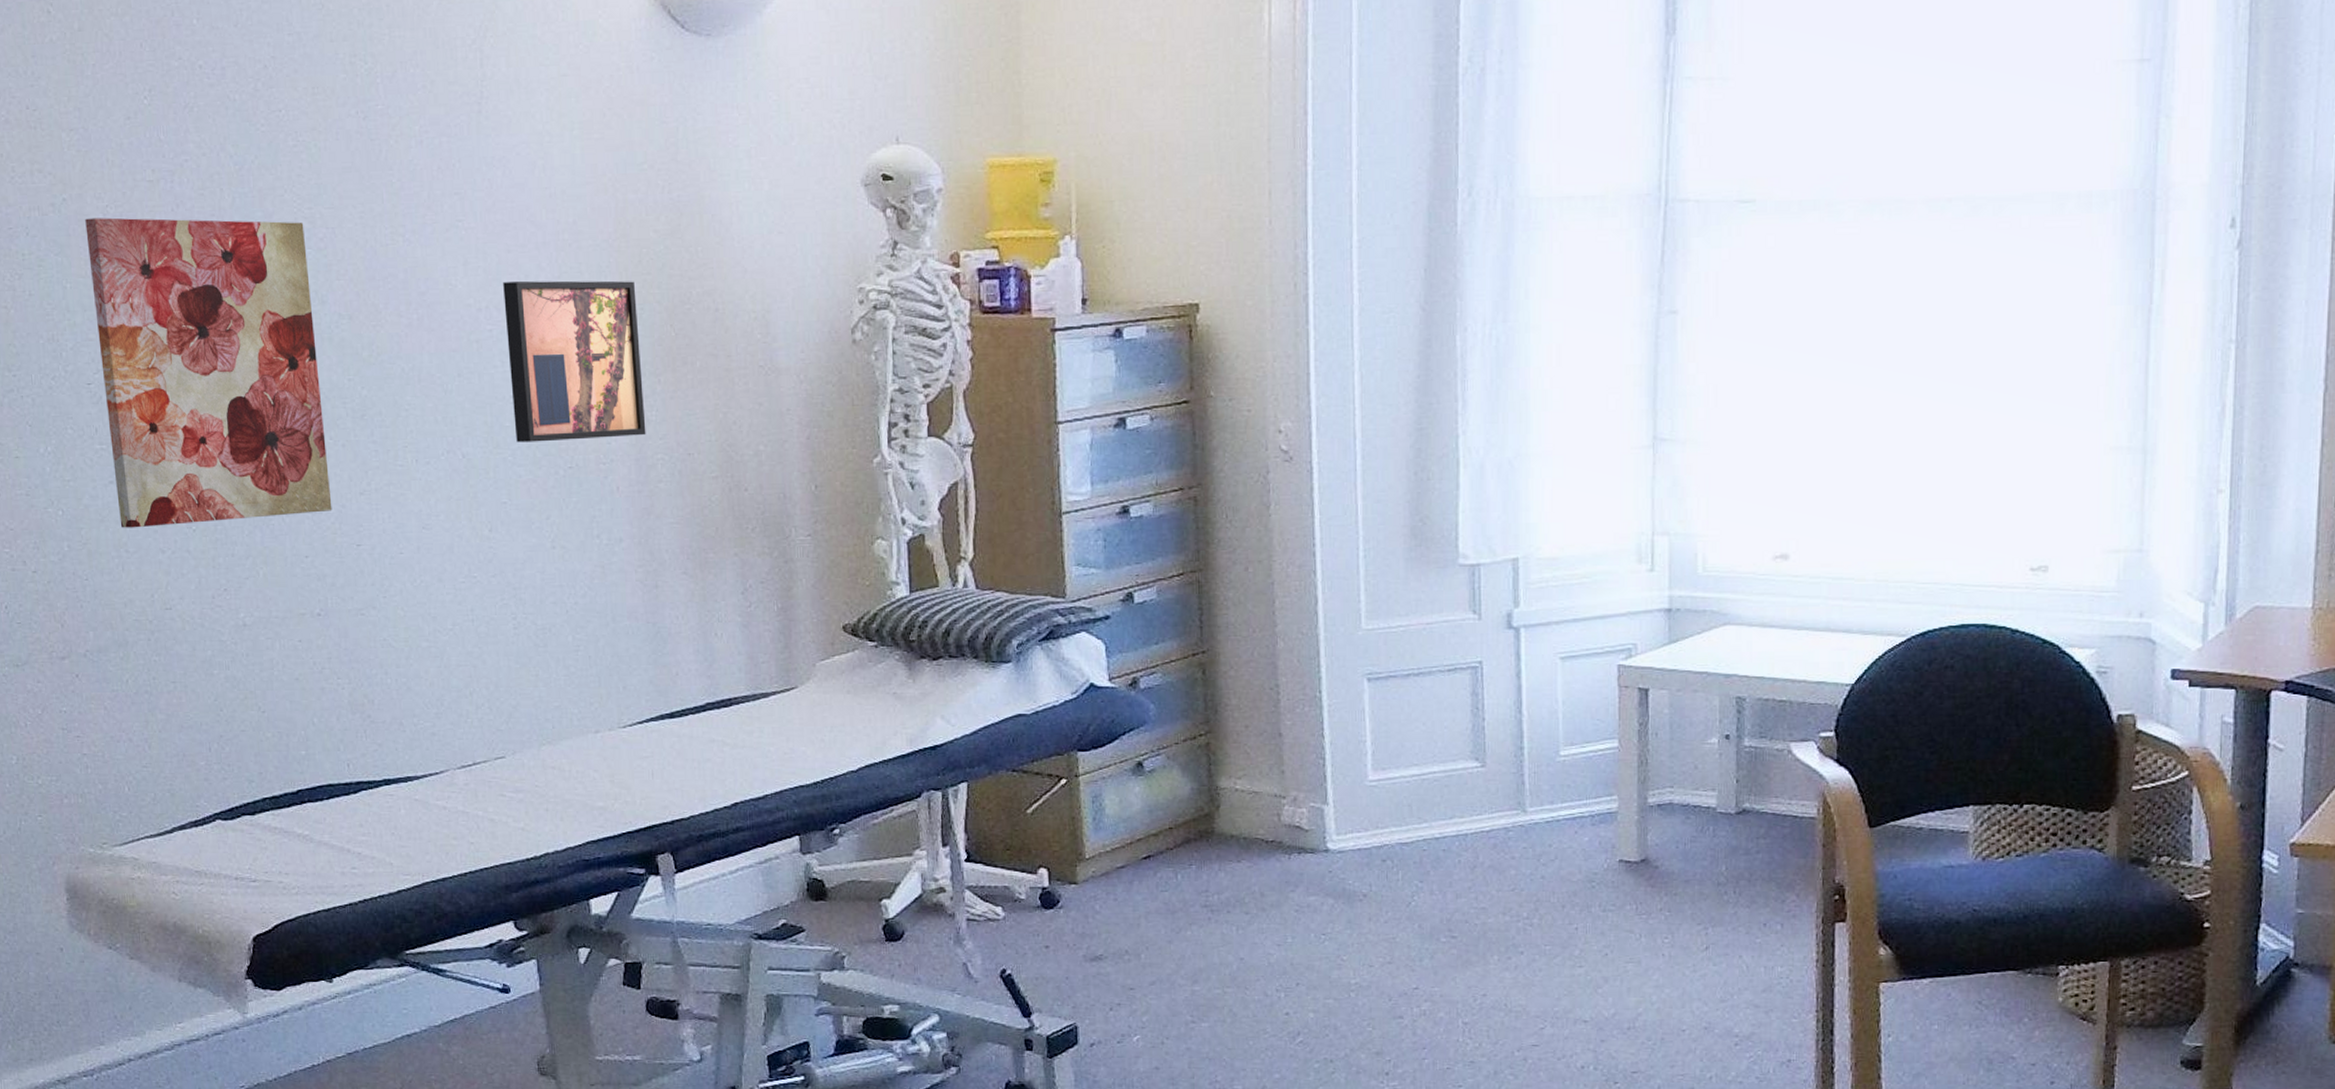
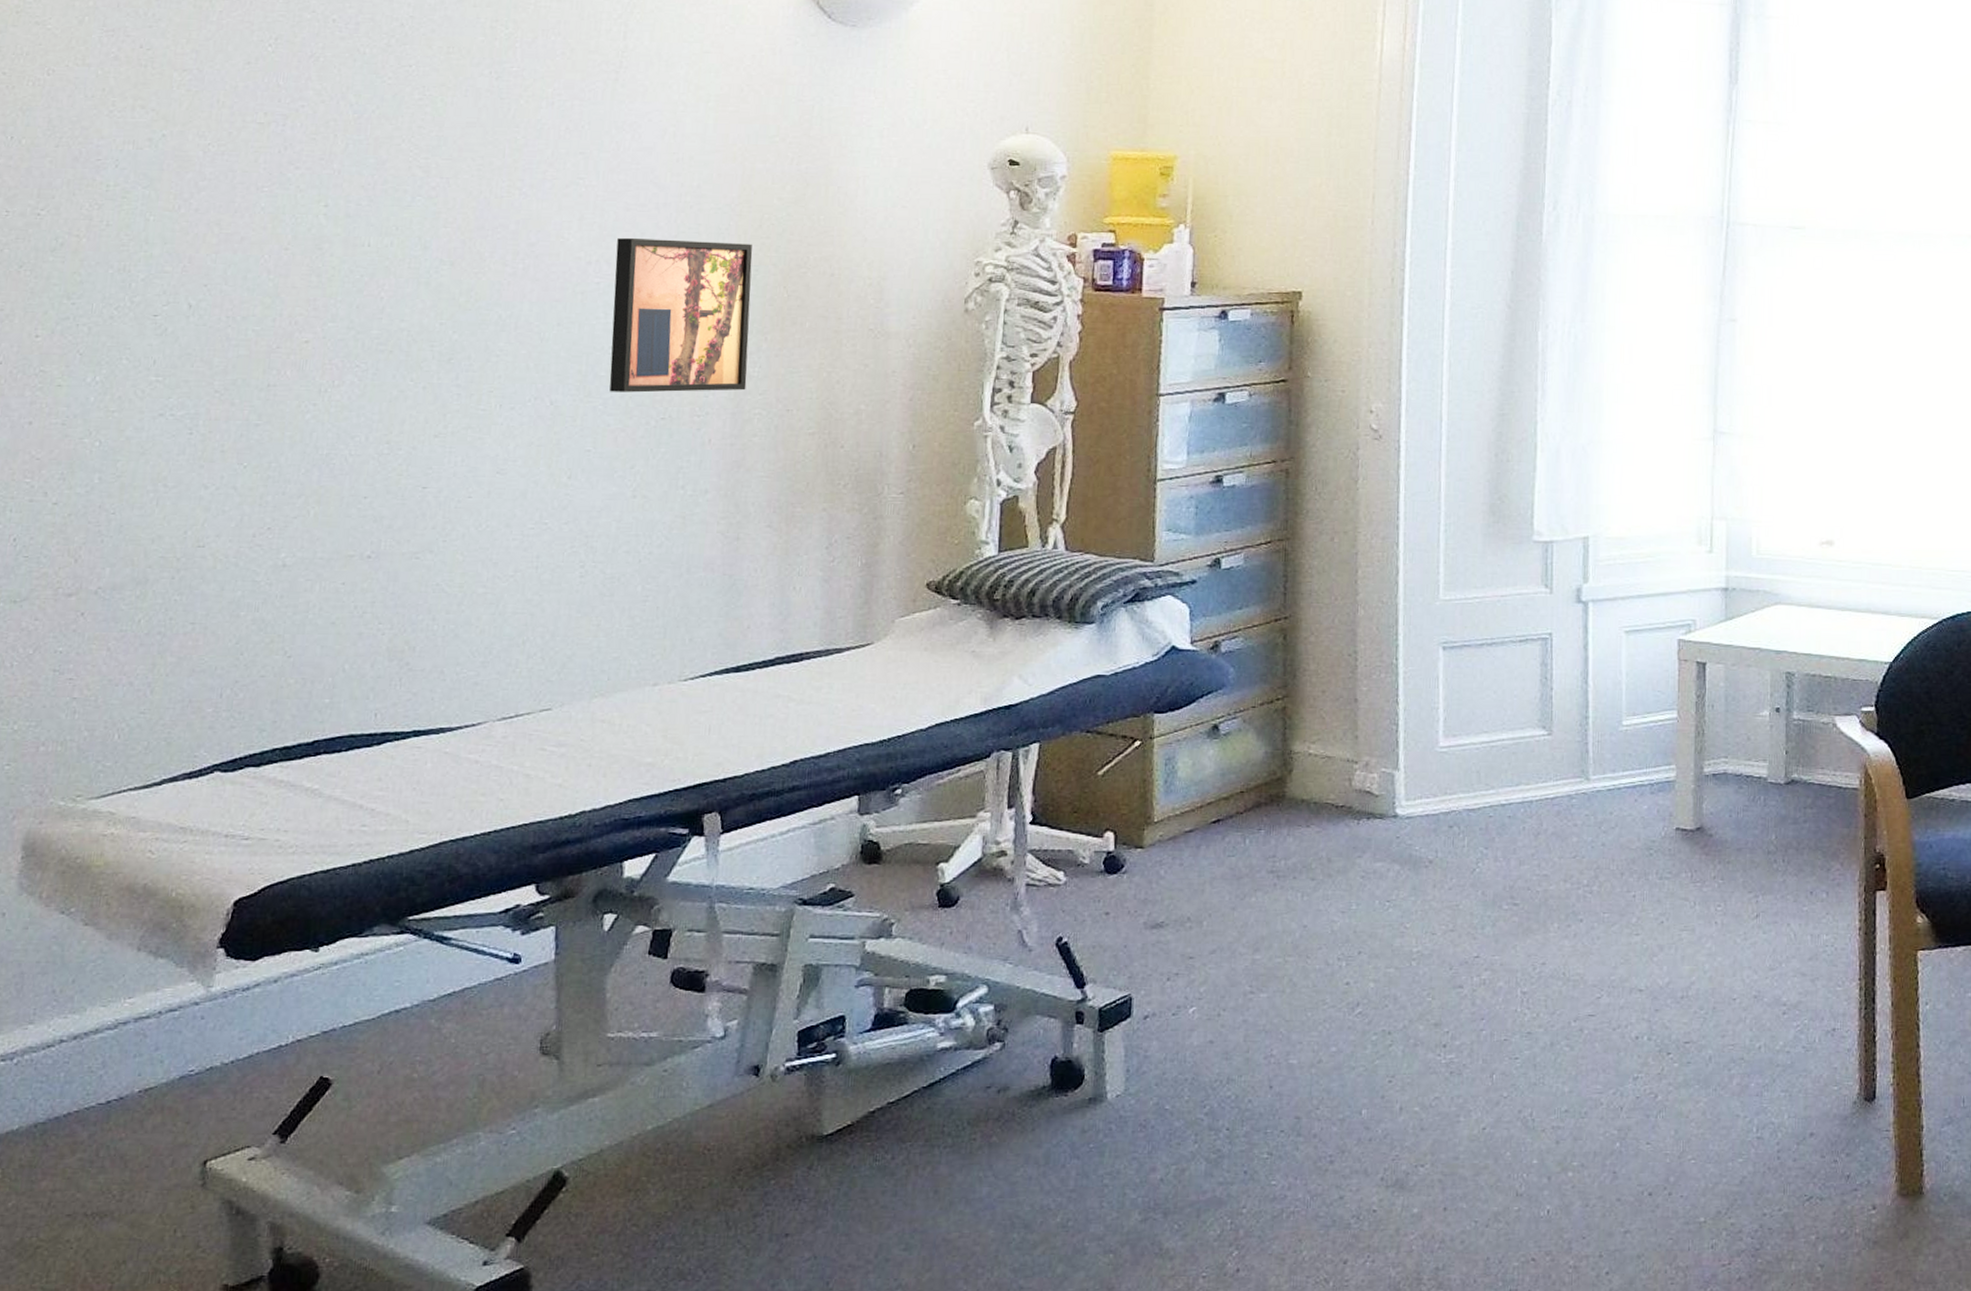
wall art: present [85,217,332,528] -> none [163,155,417,462]

